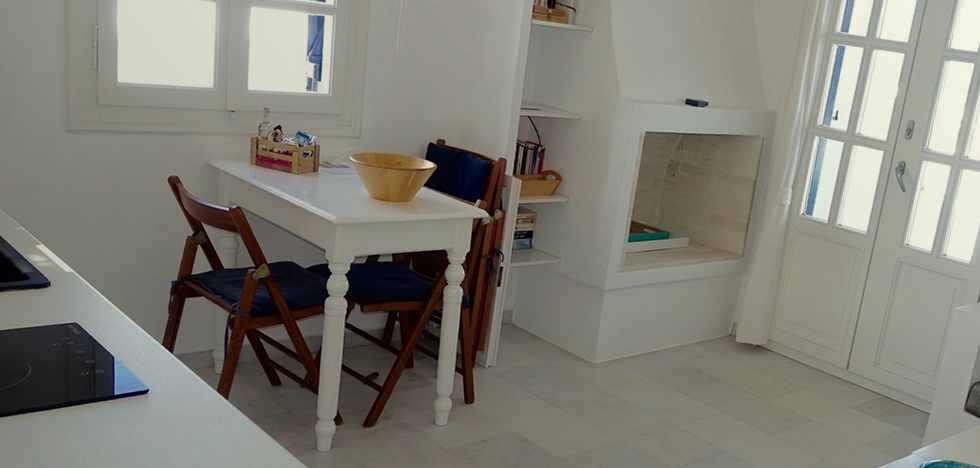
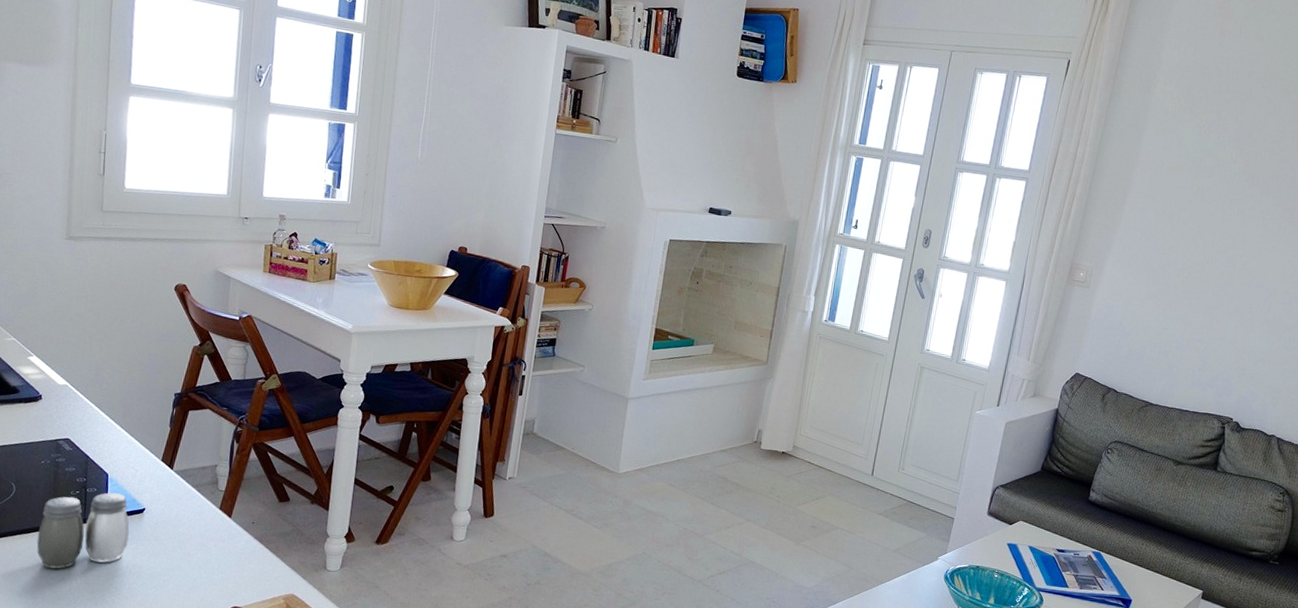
salt and pepper shaker: none [53,374,136,444] -> present [36,492,130,569]

